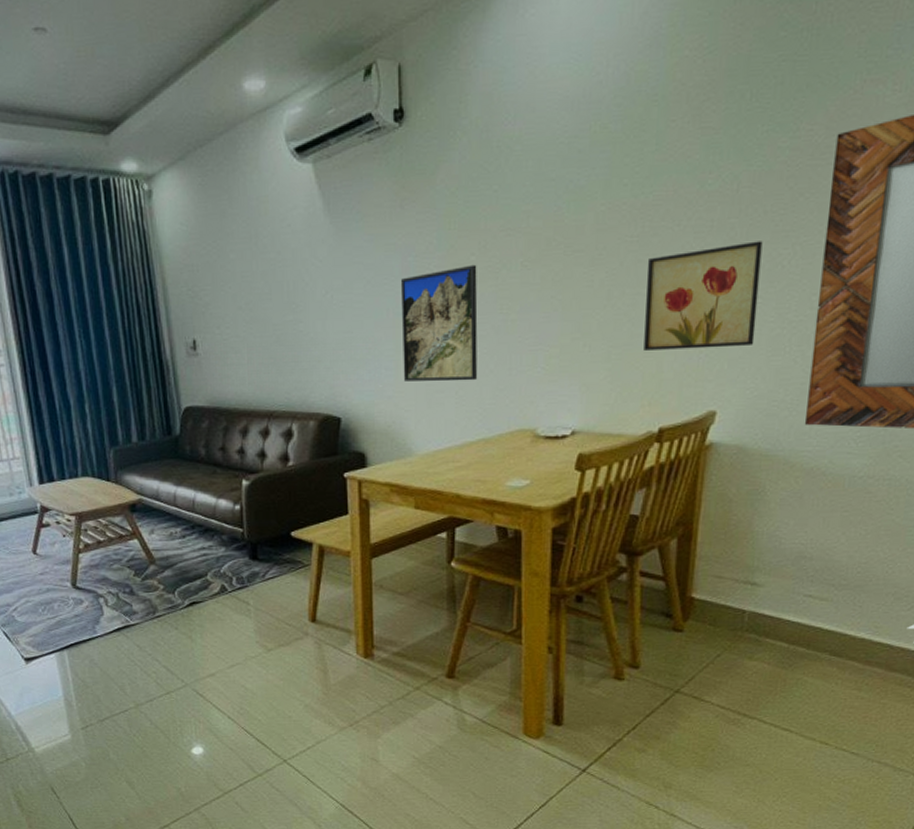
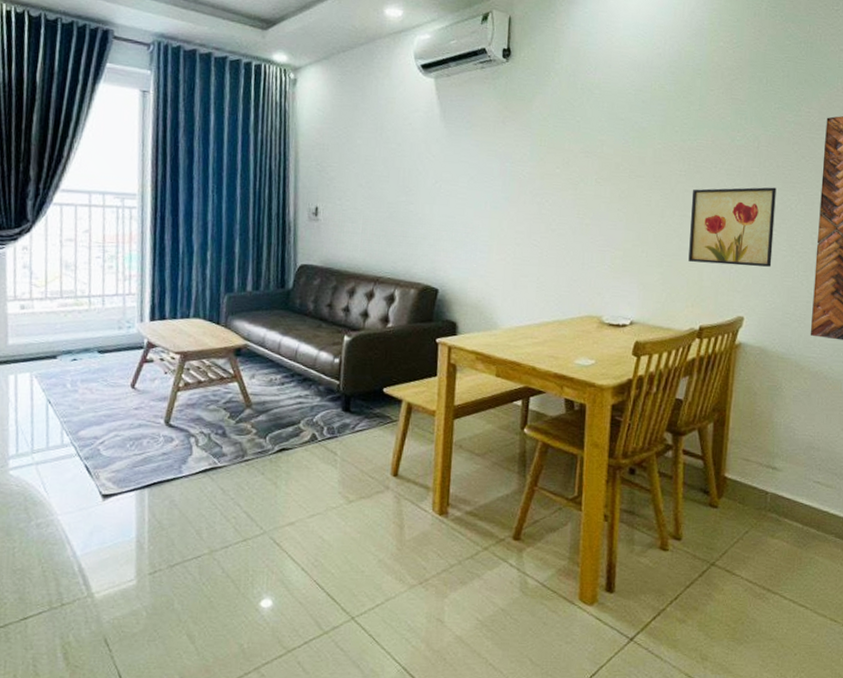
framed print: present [401,264,478,382] -> none [494,175,561,270]

